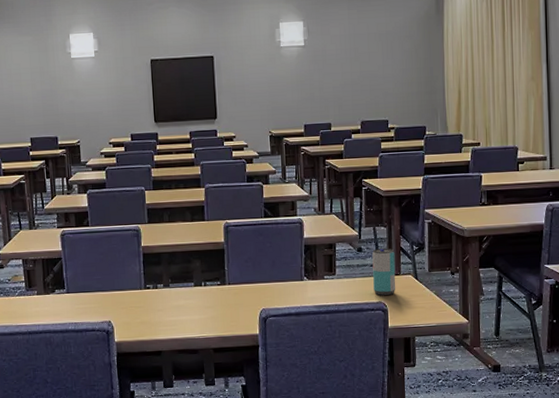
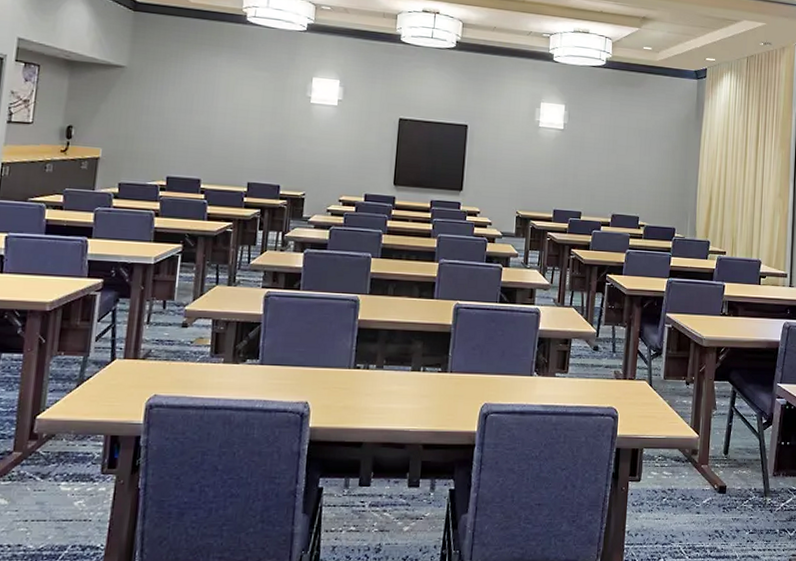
beverage can: present [372,248,396,295] -> none [606,349,632,400]

